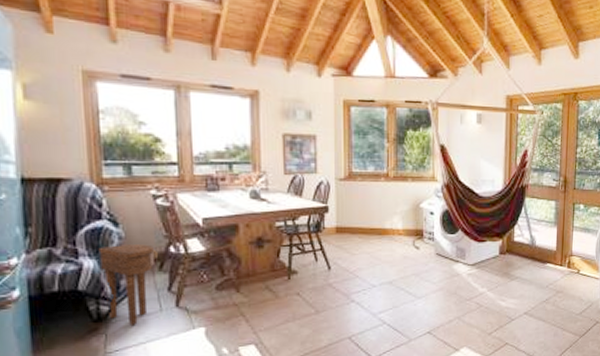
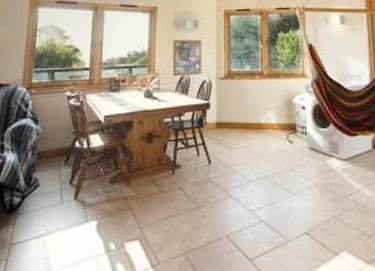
side table: present [98,244,157,325] -> none [19,140,65,217]

